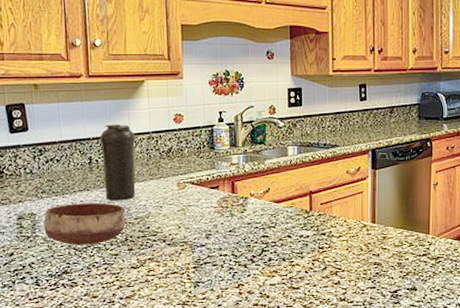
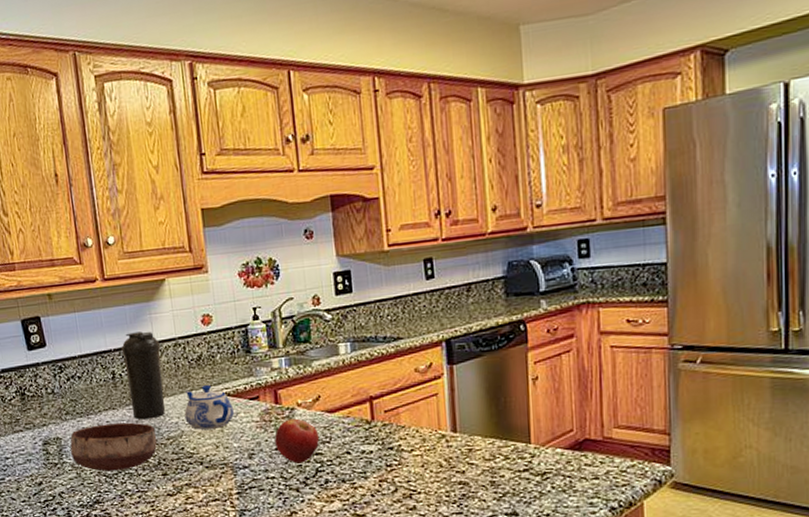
teapot: none [152,174,197,212] -> present [184,385,235,430]
fruit: none [229,206,267,244] -> present [274,418,320,464]

